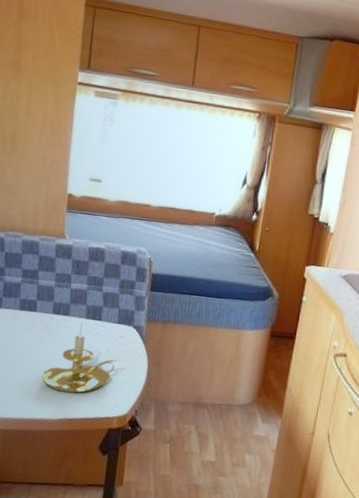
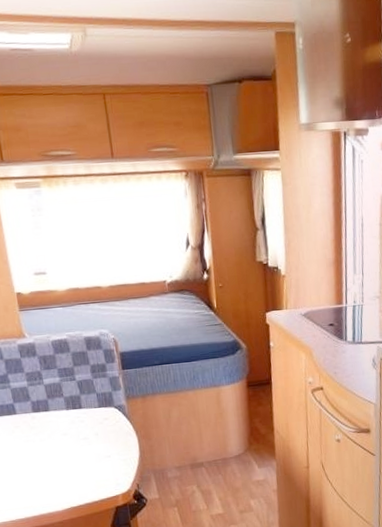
candle holder: present [41,320,121,393] -> none [38,412,111,484]

